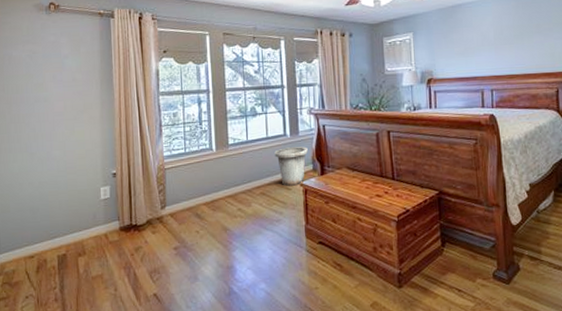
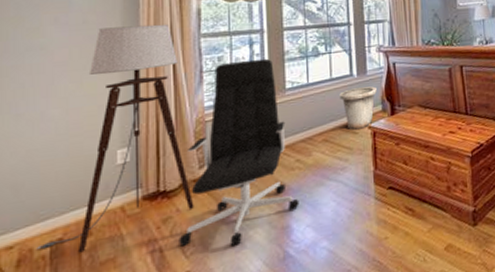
floor lamp: none [49,82,158,267] -> present [37,23,194,253]
office chair: none [147,116,241,278] -> present [179,58,299,247]

